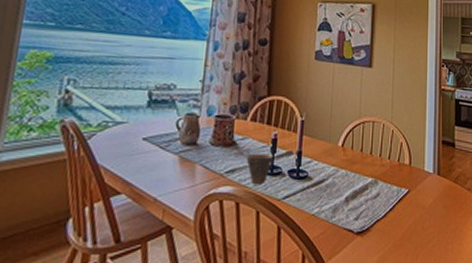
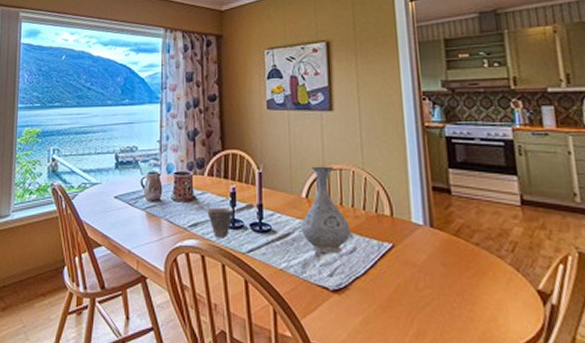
vase: none [334,117,377,199] -> present [301,166,352,254]

